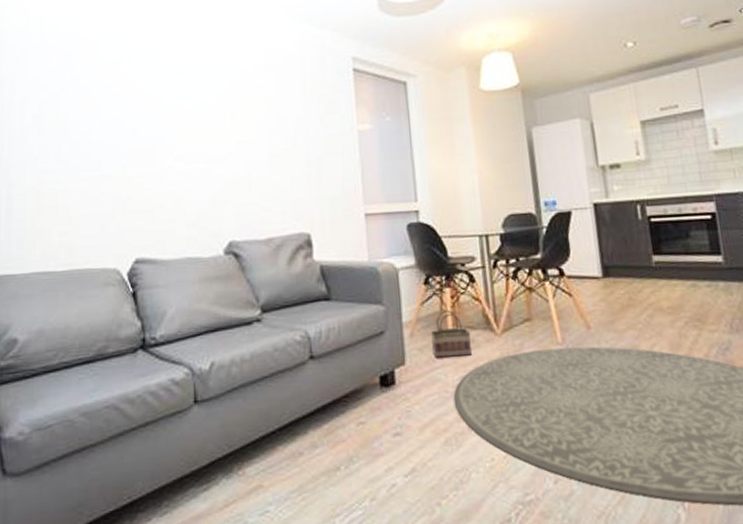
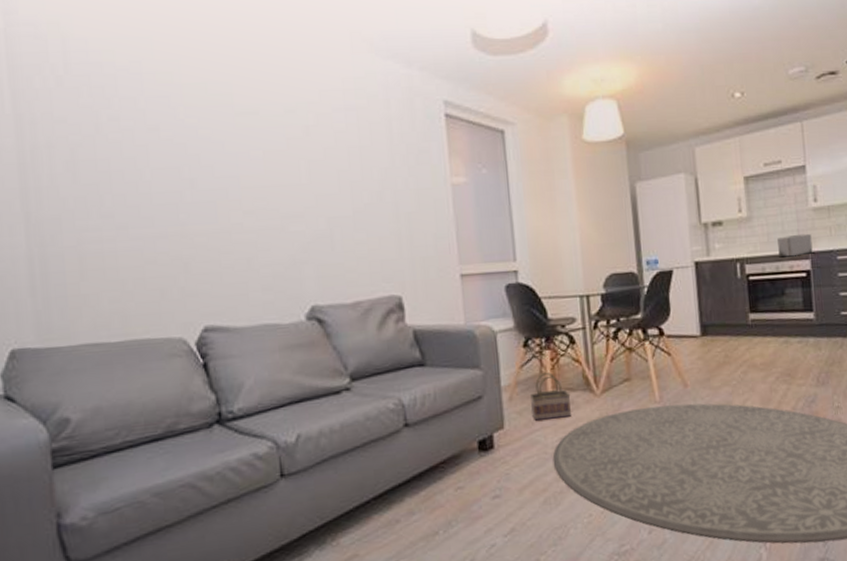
toaster: none [678,175,717,200] -> present [777,233,813,258]

